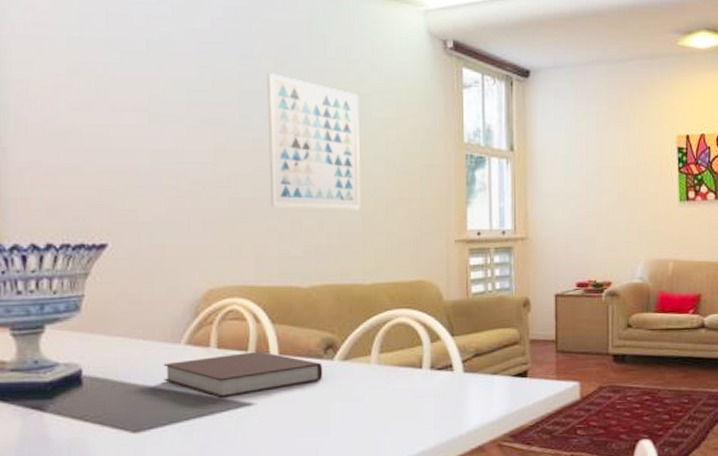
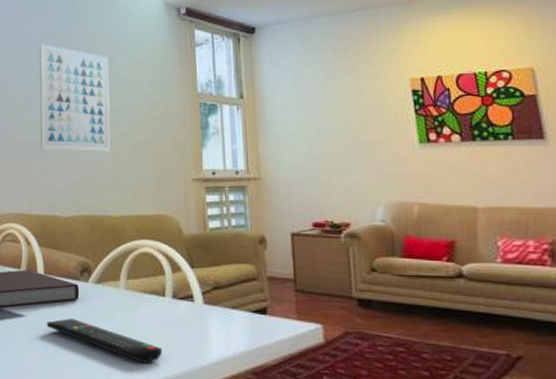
remote control: none [282,401,418,440] -> present [46,318,163,363]

